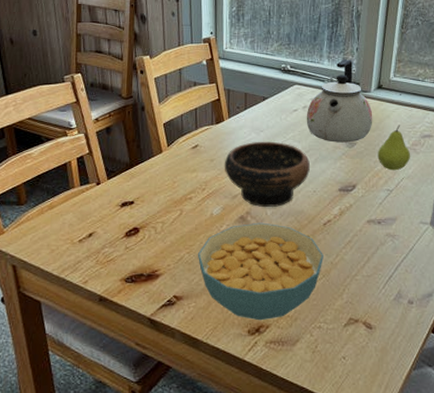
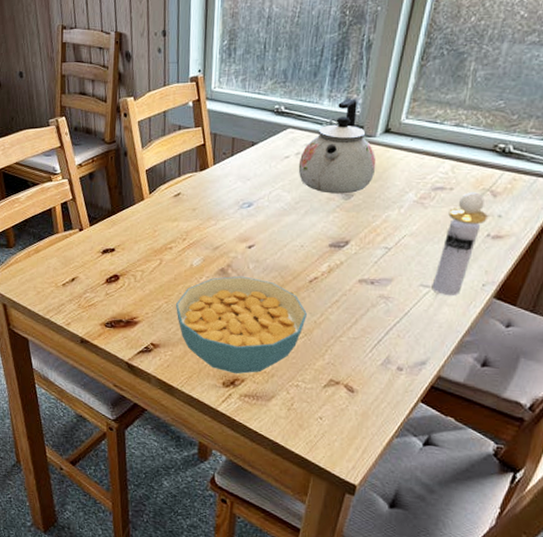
bowl: present [224,141,310,208] -> none [206,190,299,261]
fruit: present [377,125,411,171] -> none [377,175,418,227]

